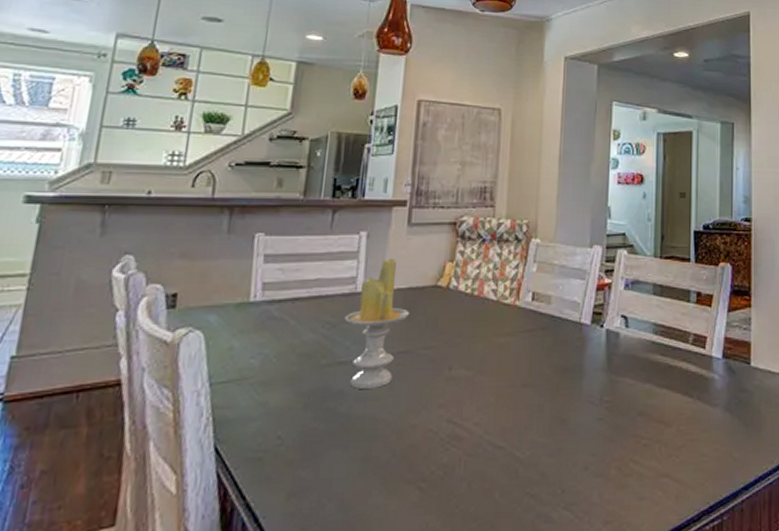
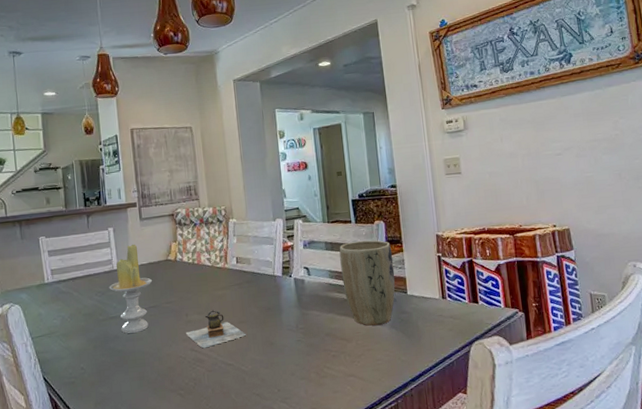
teapot: none [443,363,530,420] -> present [185,309,247,349]
plant pot: none [669,287,738,405] -> present [339,240,395,326]

